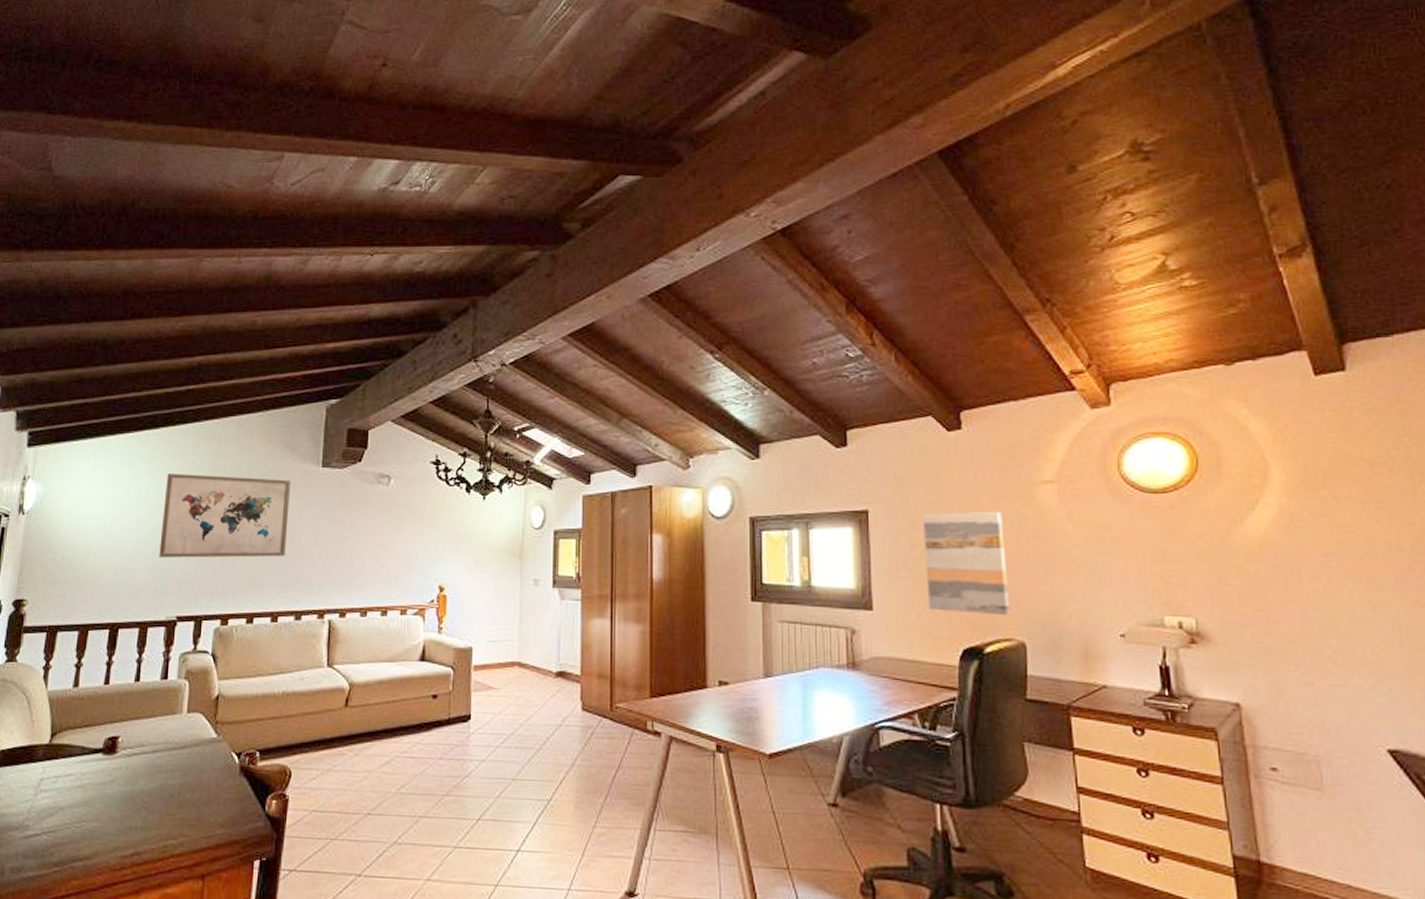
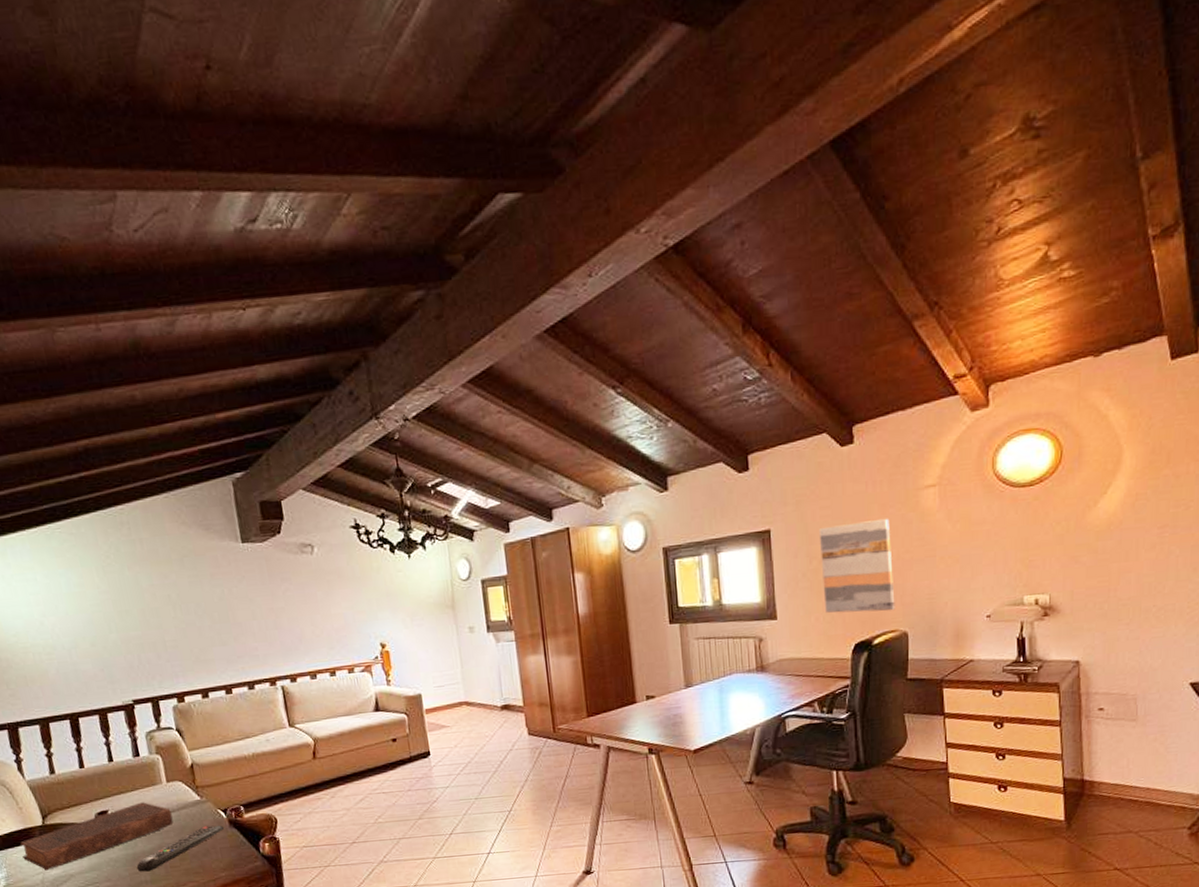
book: none [18,732,183,798] -> present [20,802,174,871]
remote control: none [130,770,234,816] -> present [136,825,225,872]
wall art: present [159,474,290,558] -> none [83,559,225,648]

